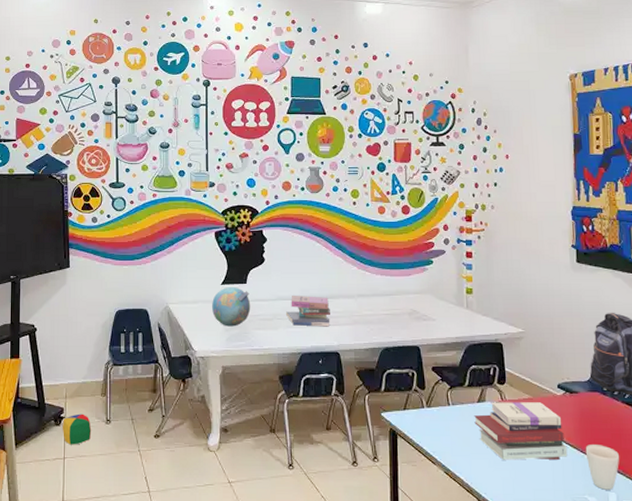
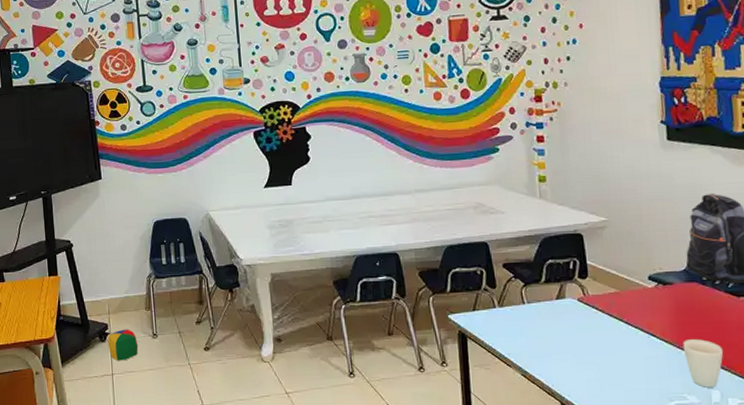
globe: present [212,286,251,327] -> none [255,189,298,232]
books: present [285,296,330,327] -> none [336,194,386,227]
books: present [474,402,568,460] -> none [553,296,662,360]

